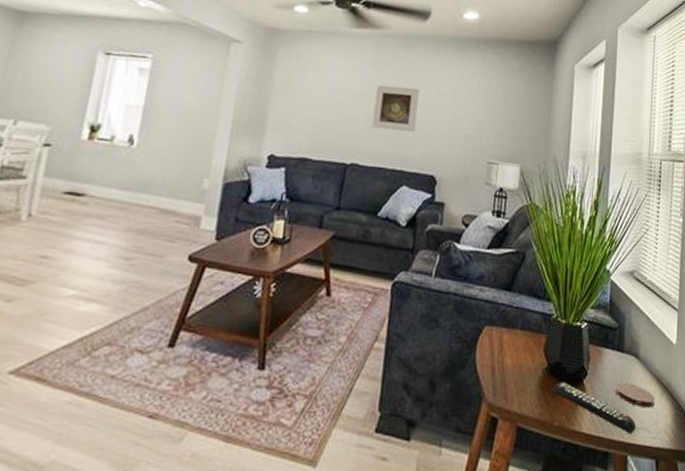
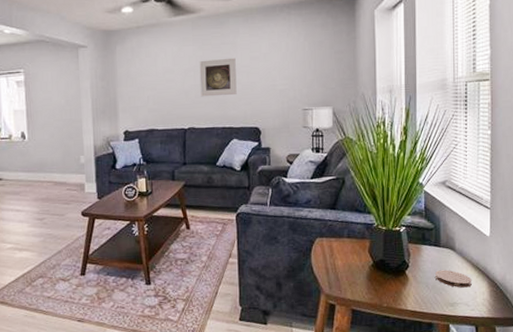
remote control: present [550,382,636,435] -> none [376,274,456,309]

